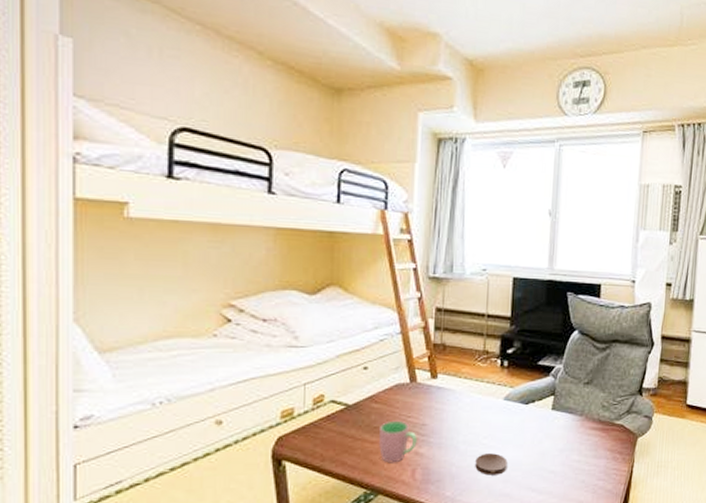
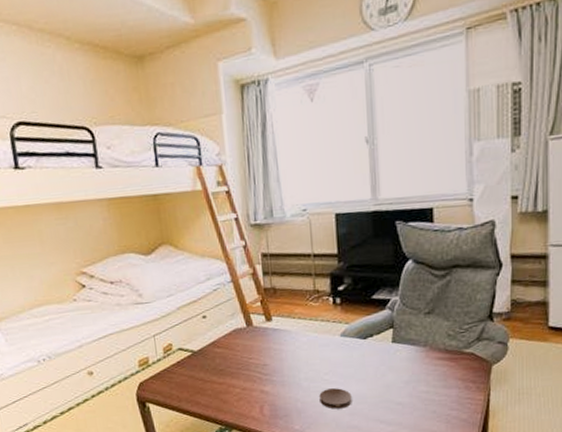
cup: present [378,420,417,463] -> none [225,362,261,402]

